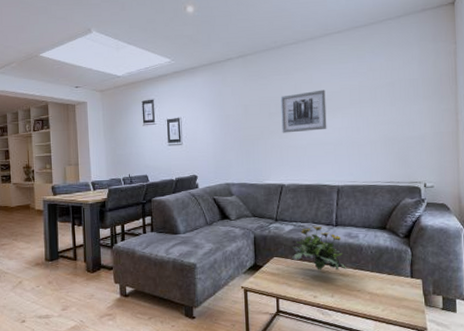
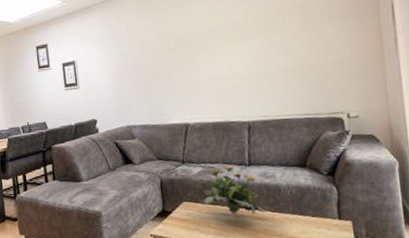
wall art: present [280,89,327,133] -> none [179,19,232,69]

